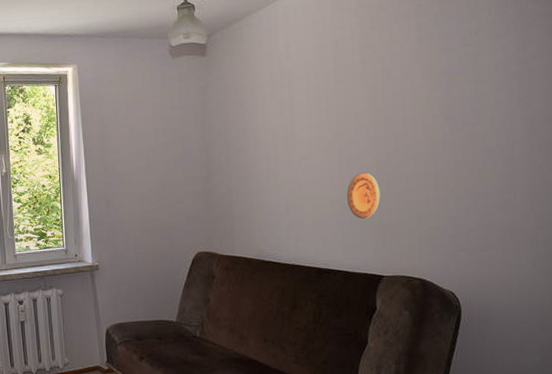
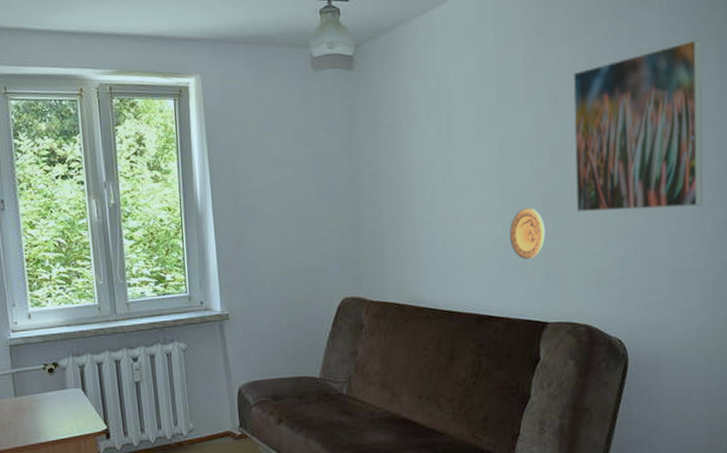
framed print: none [405,17,533,177] -> present [573,39,703,213]

